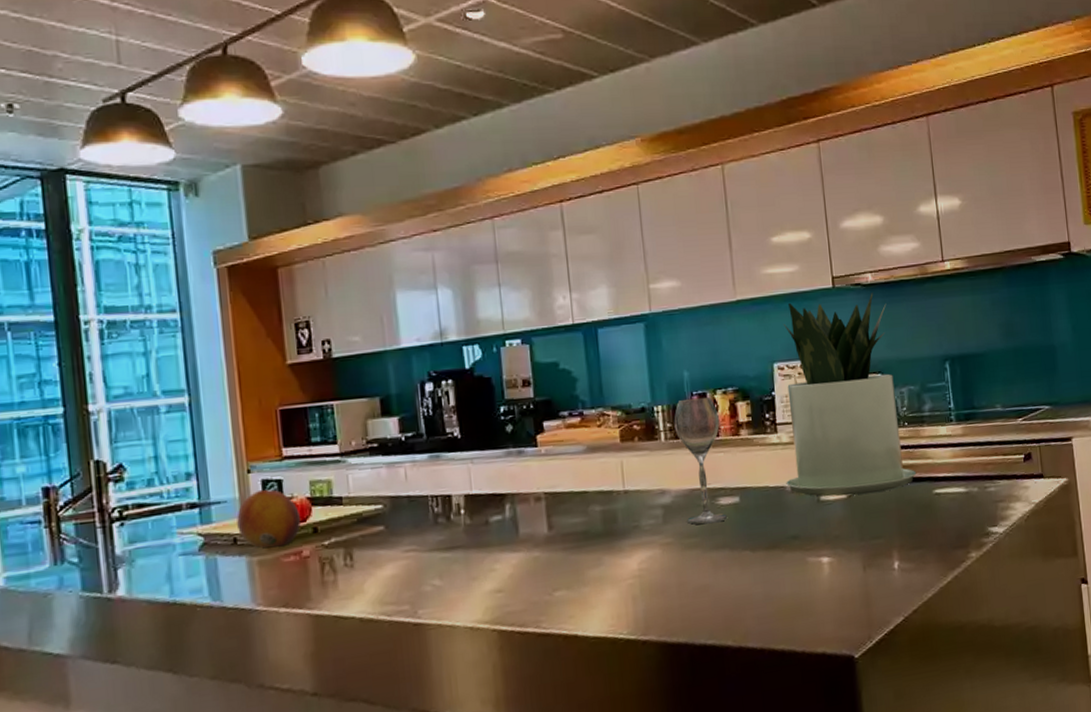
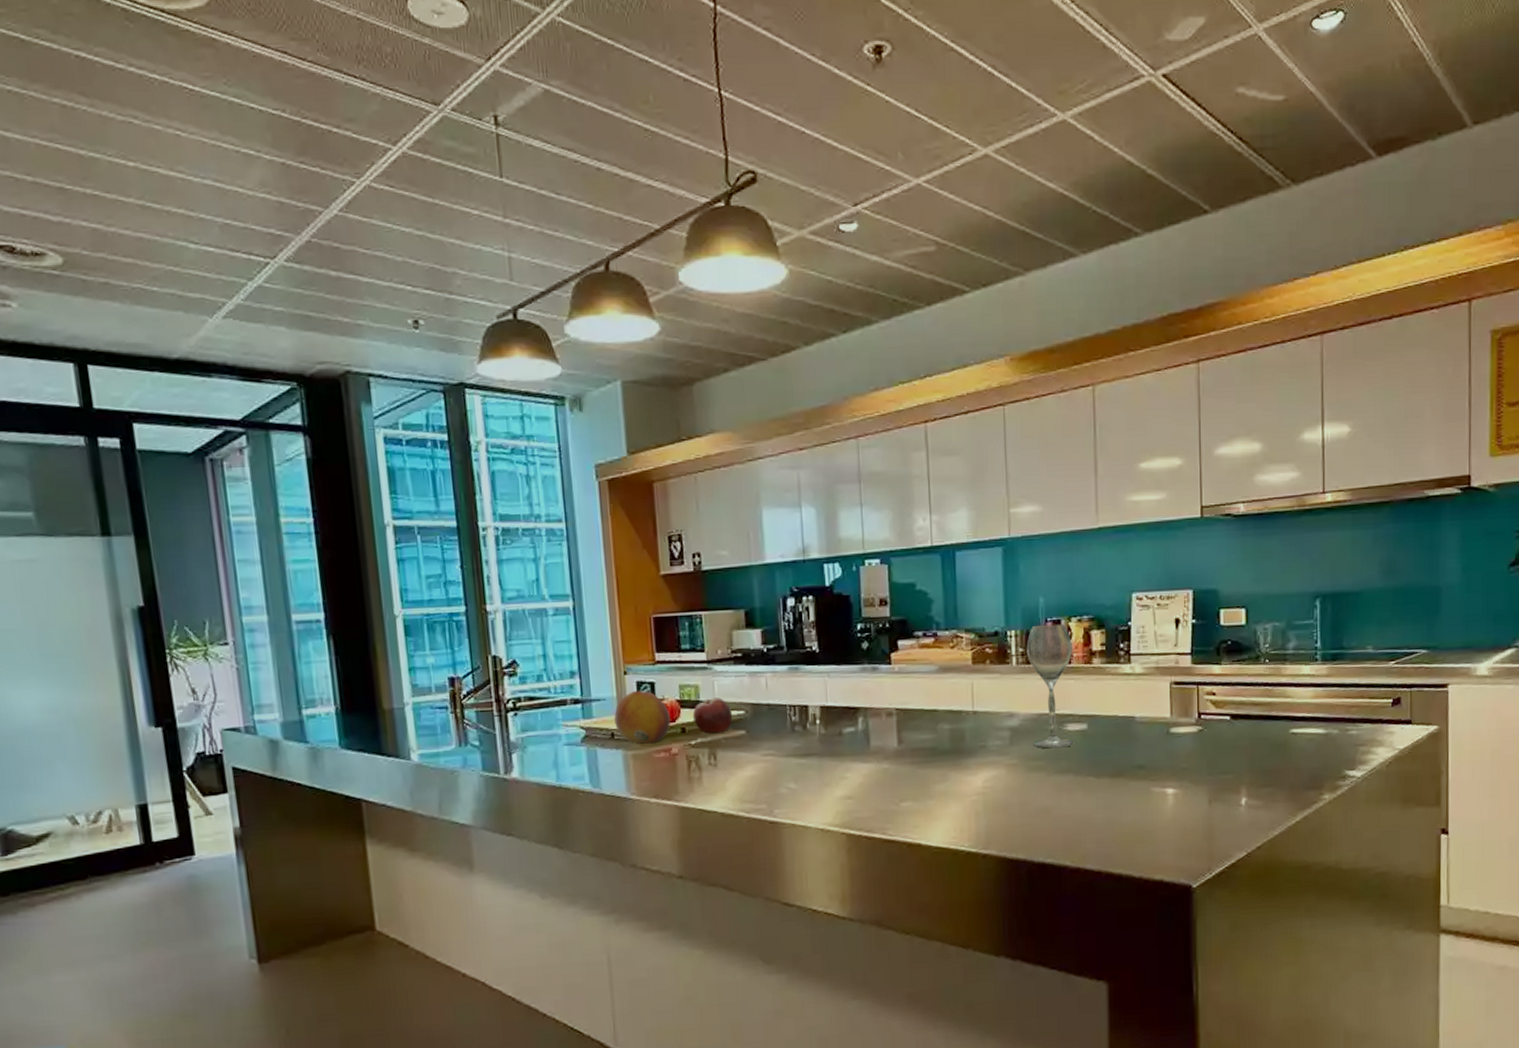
fruit: none [326,492,370,533] -> present [693,697,733,734]
planter: present [784,293,917,497] -> none [1136,524,1274,730]

